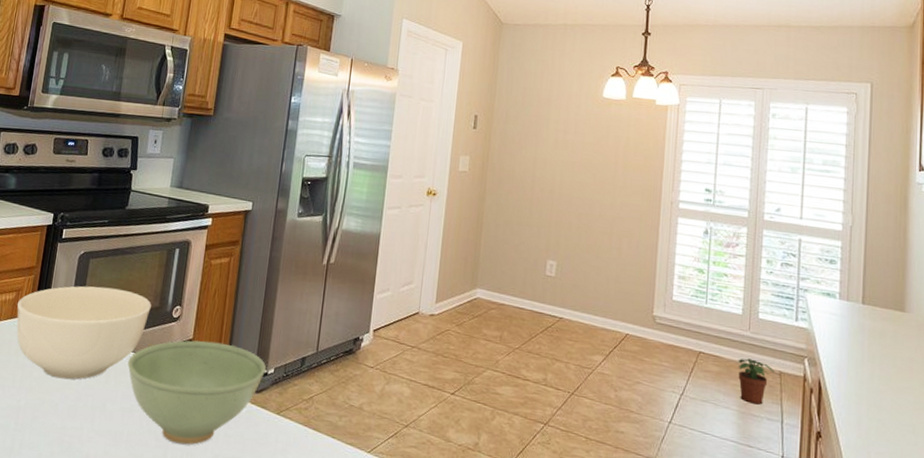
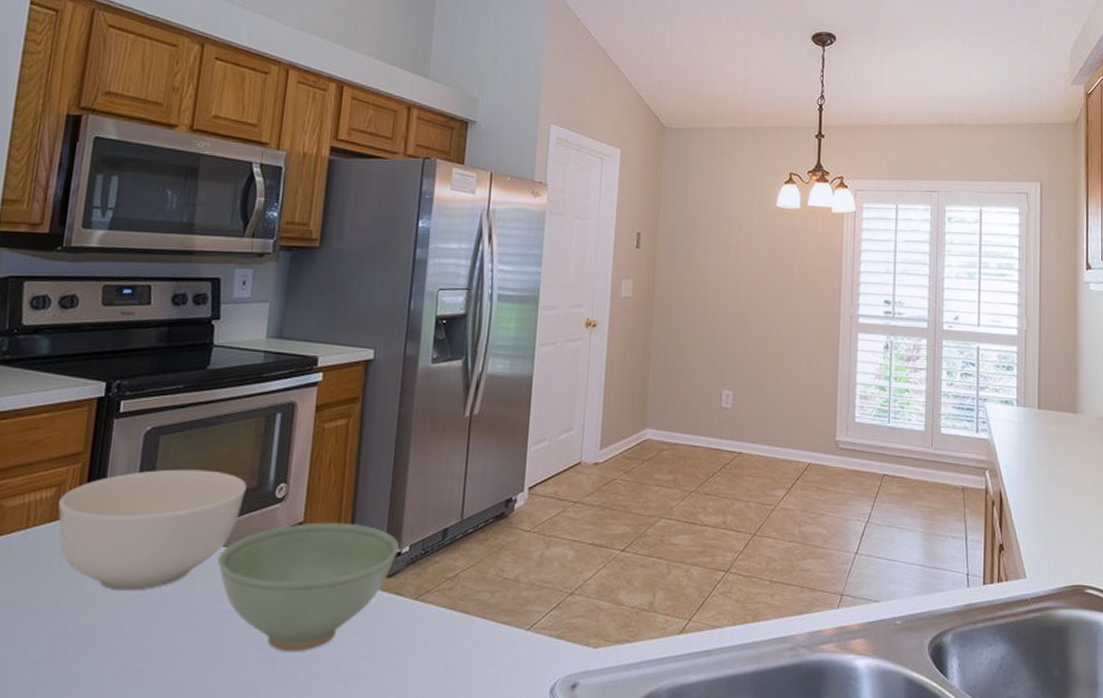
potted plant: present [738,358,774,405] -> none [922,476,957,523]

